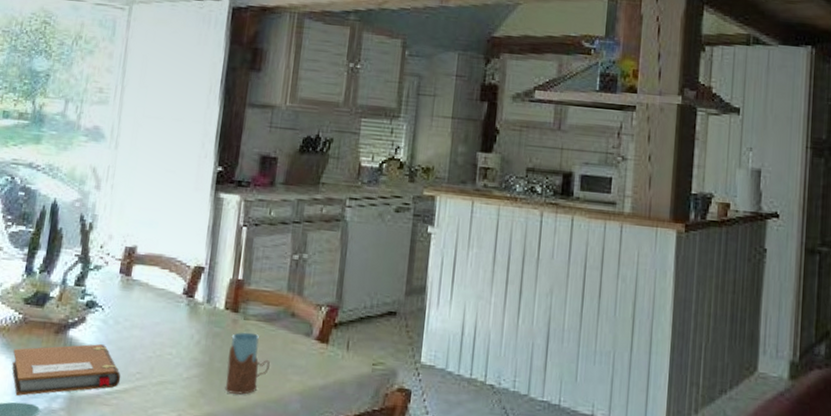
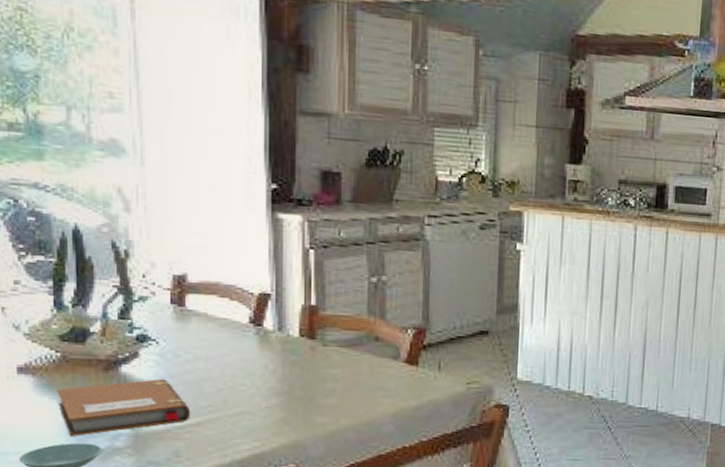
drinking glass: present [225,332,270,395] -> none [309,358,357,420]

